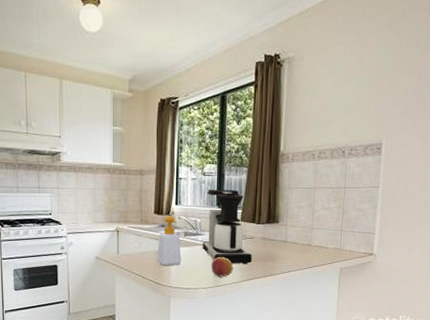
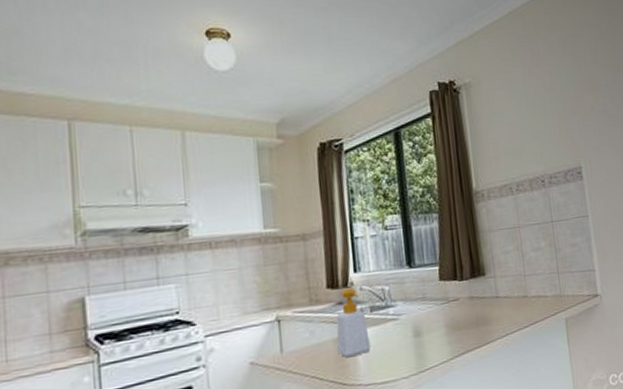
coffee maker: present [202,189,252,265] -> none [393,242,461,338]
fruit: present [212,257,233,277] -> none [411,331,440,359]

